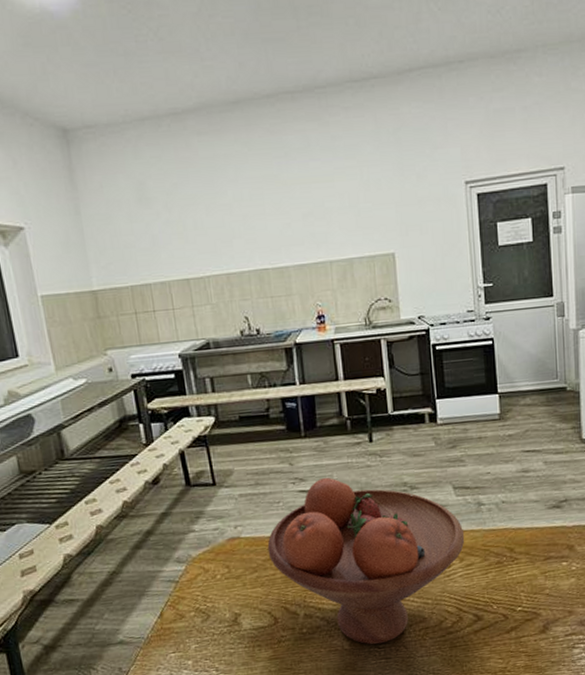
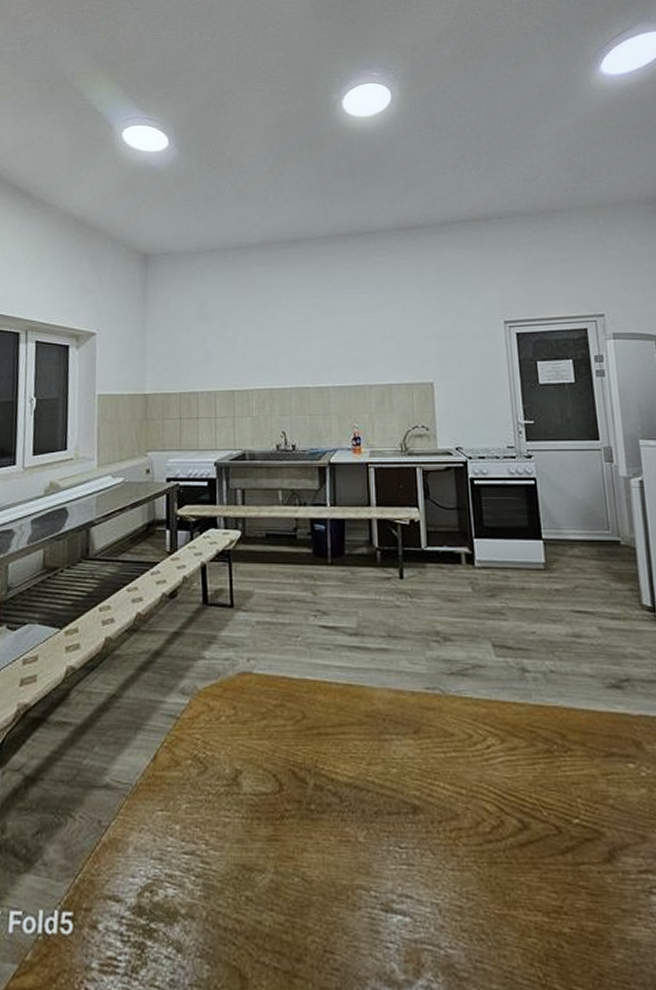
fruit bowl: present [267,478,465,645] -> none [280,615,507,842]

